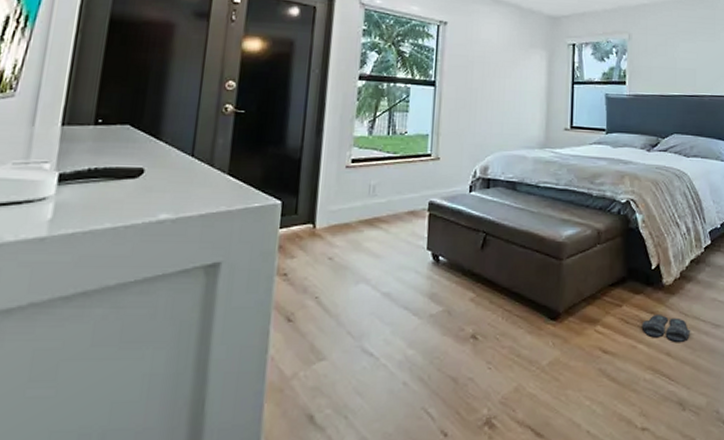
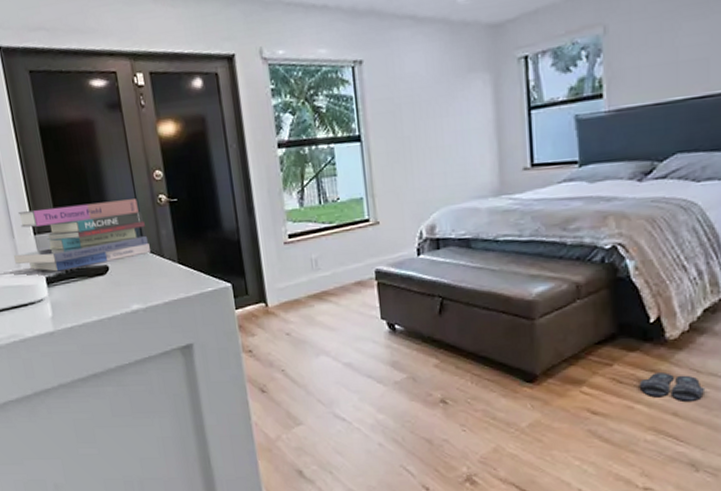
books: none [24,99,202,169] -> present [14,199,150,272]

